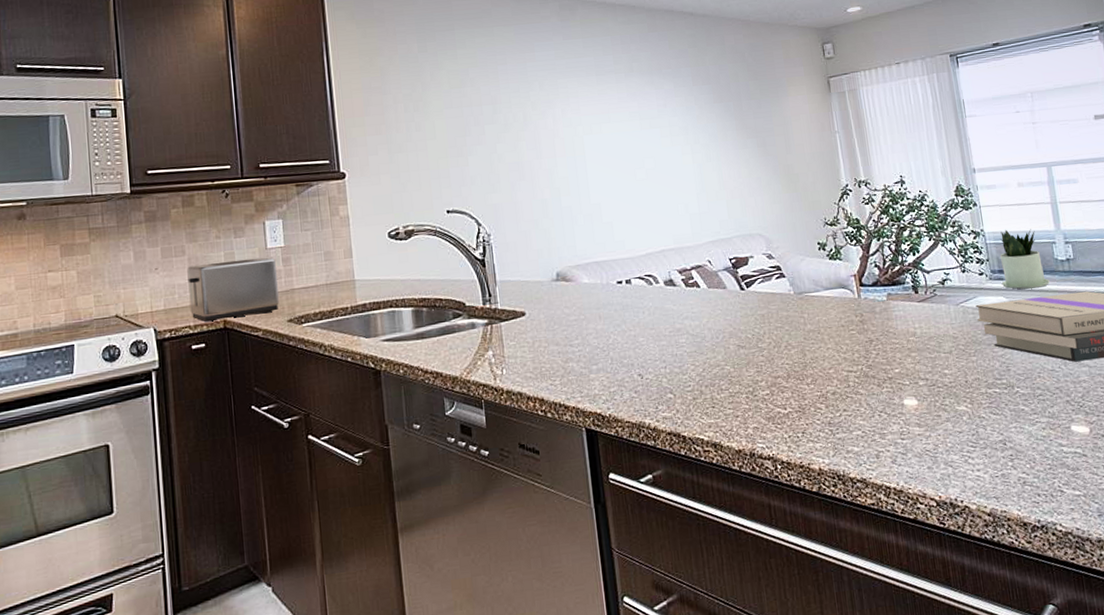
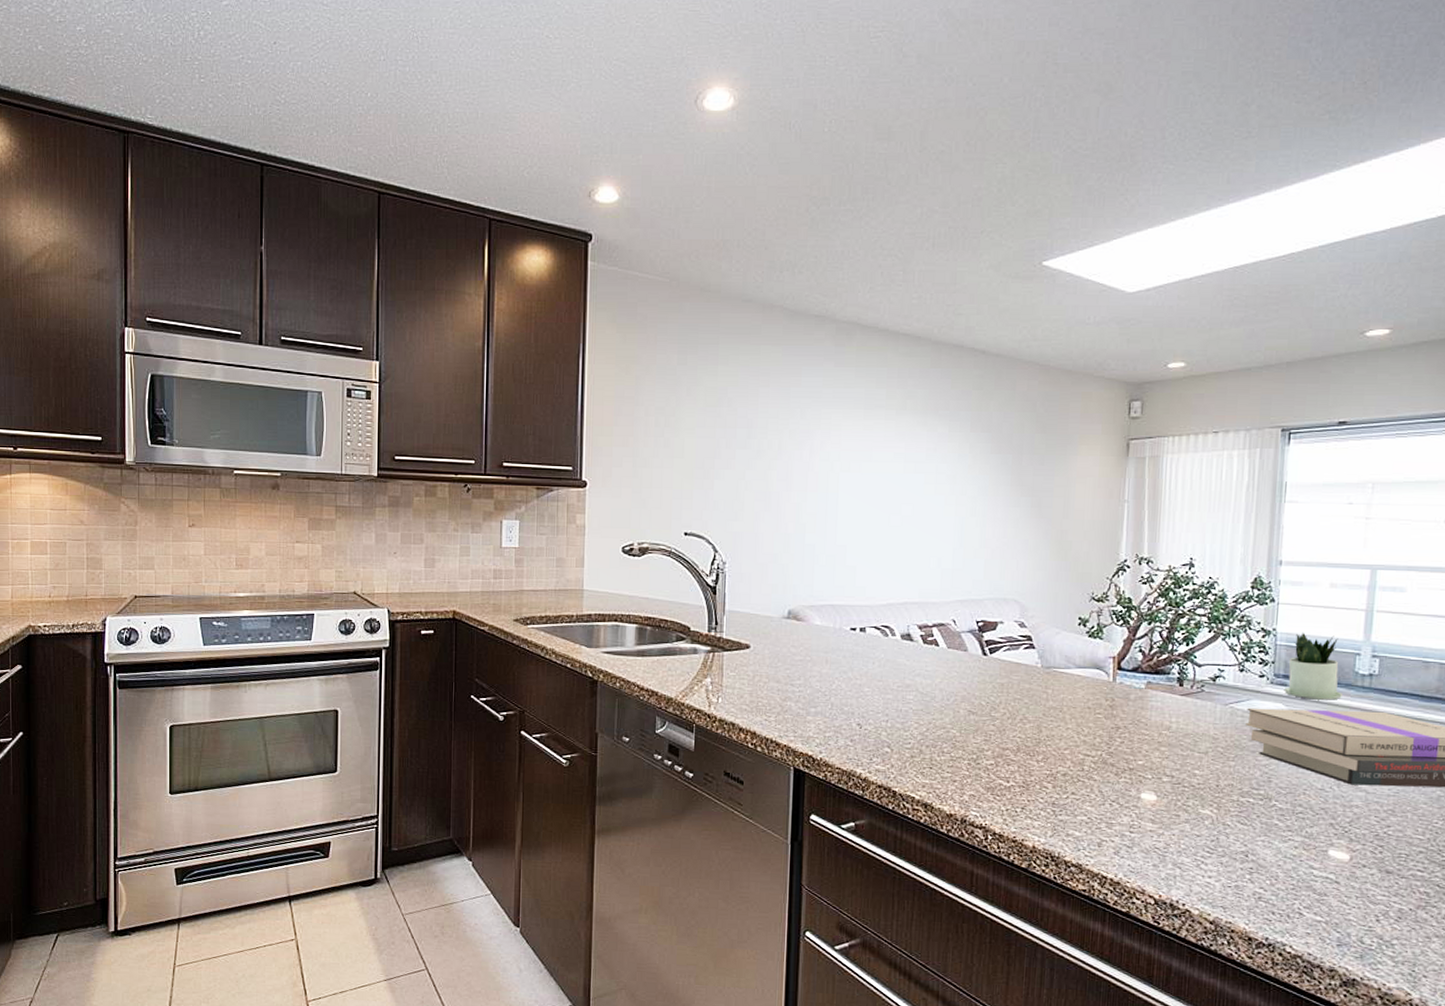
toaster: present [187,257,279,322] -> none [423,554,508,611]

